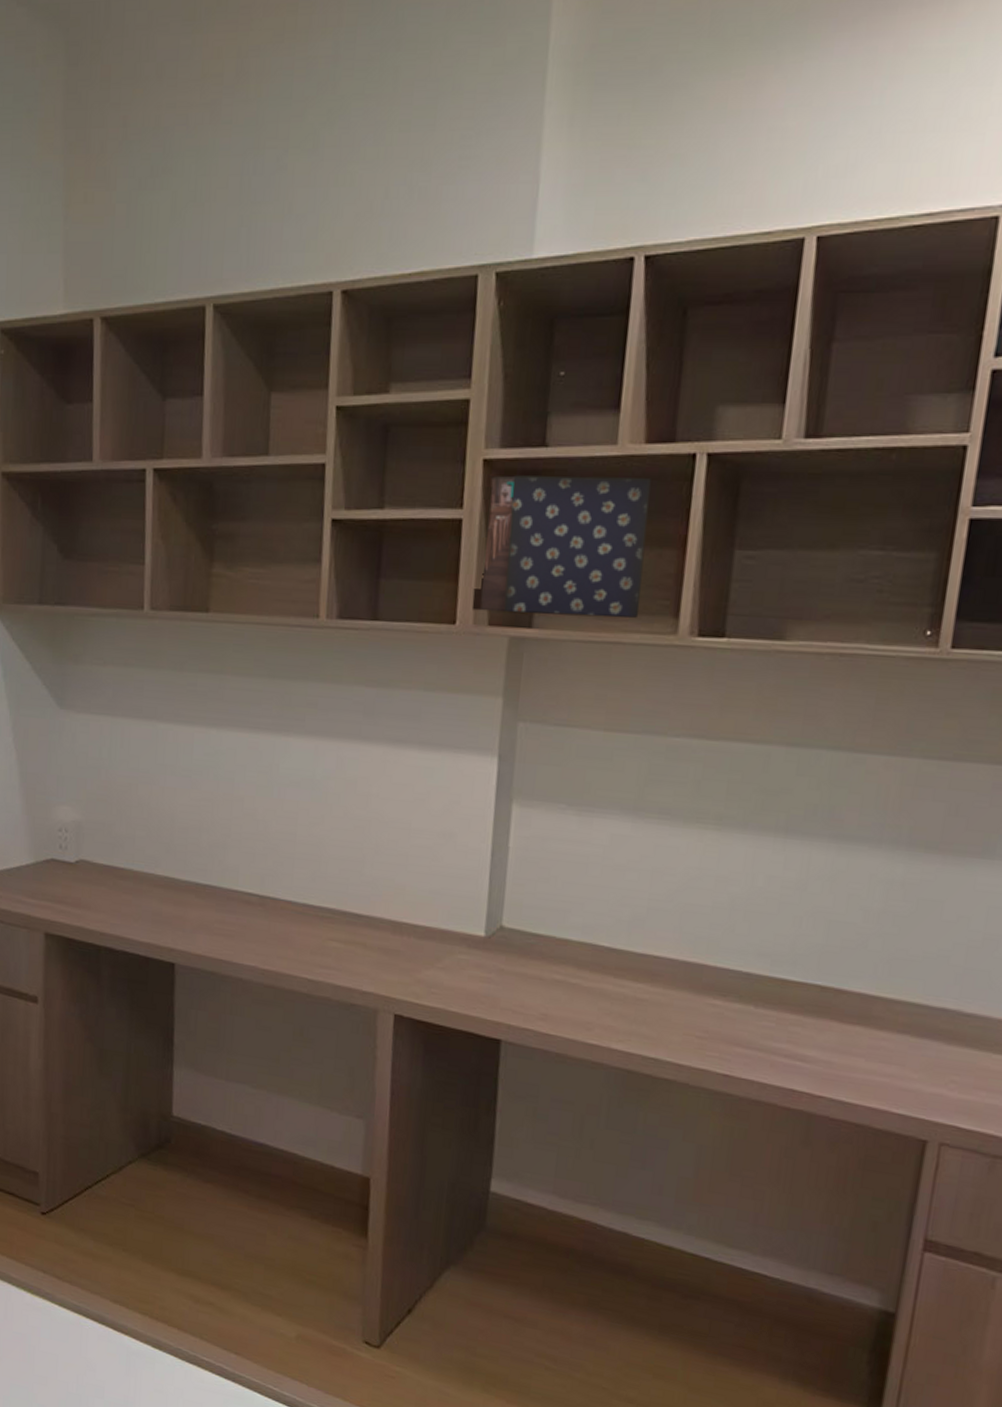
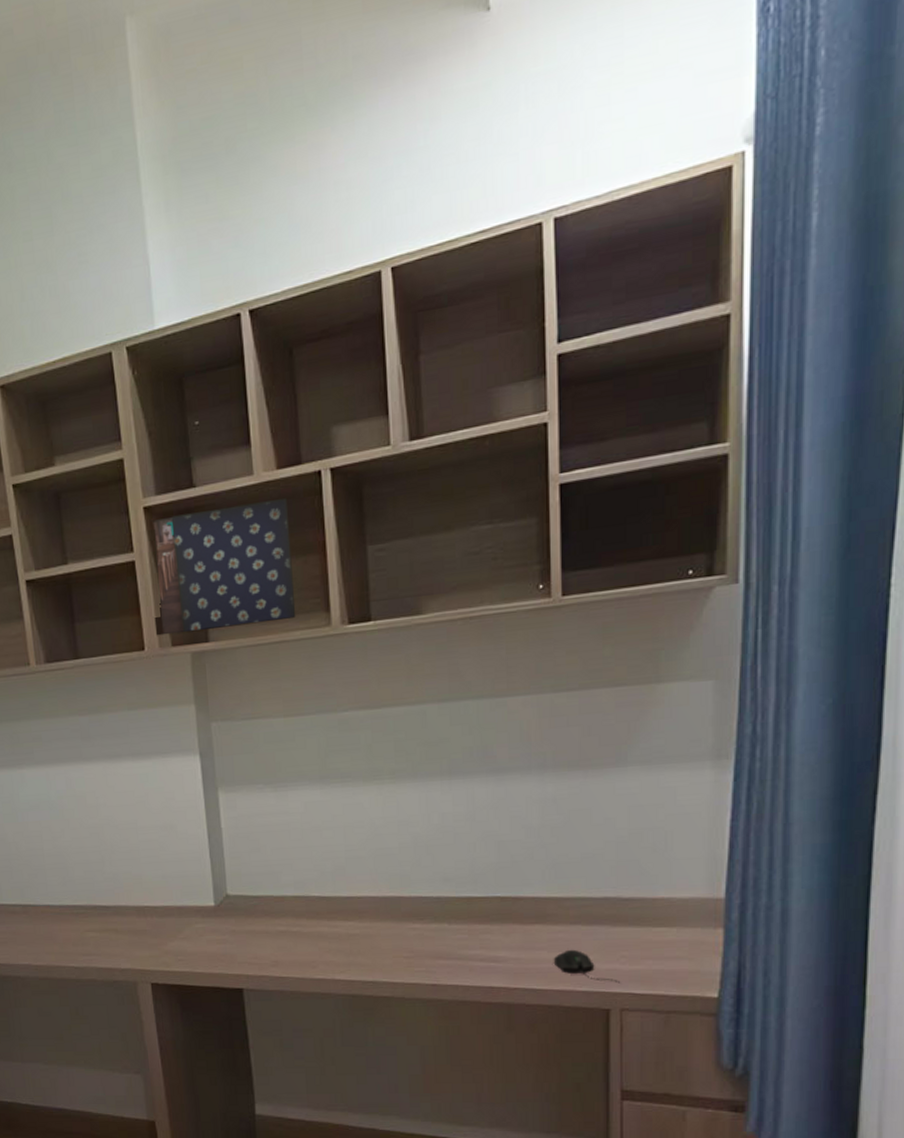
computer mouse: none [869,1062,944,1113] -> present [553,949,620,984]

